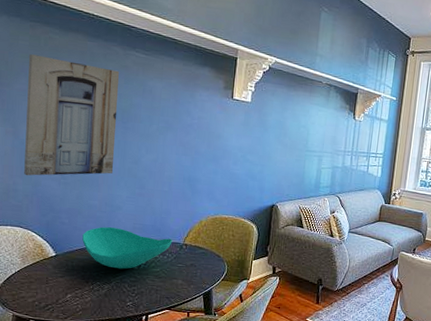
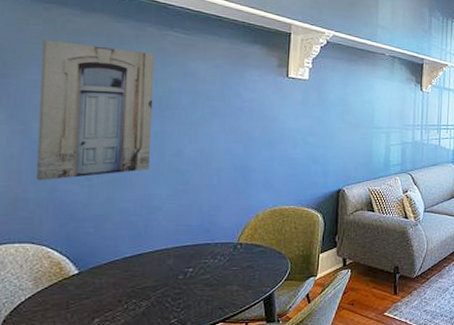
table top decor: present [82,227,173,269] -> none [113,233,225,281]

